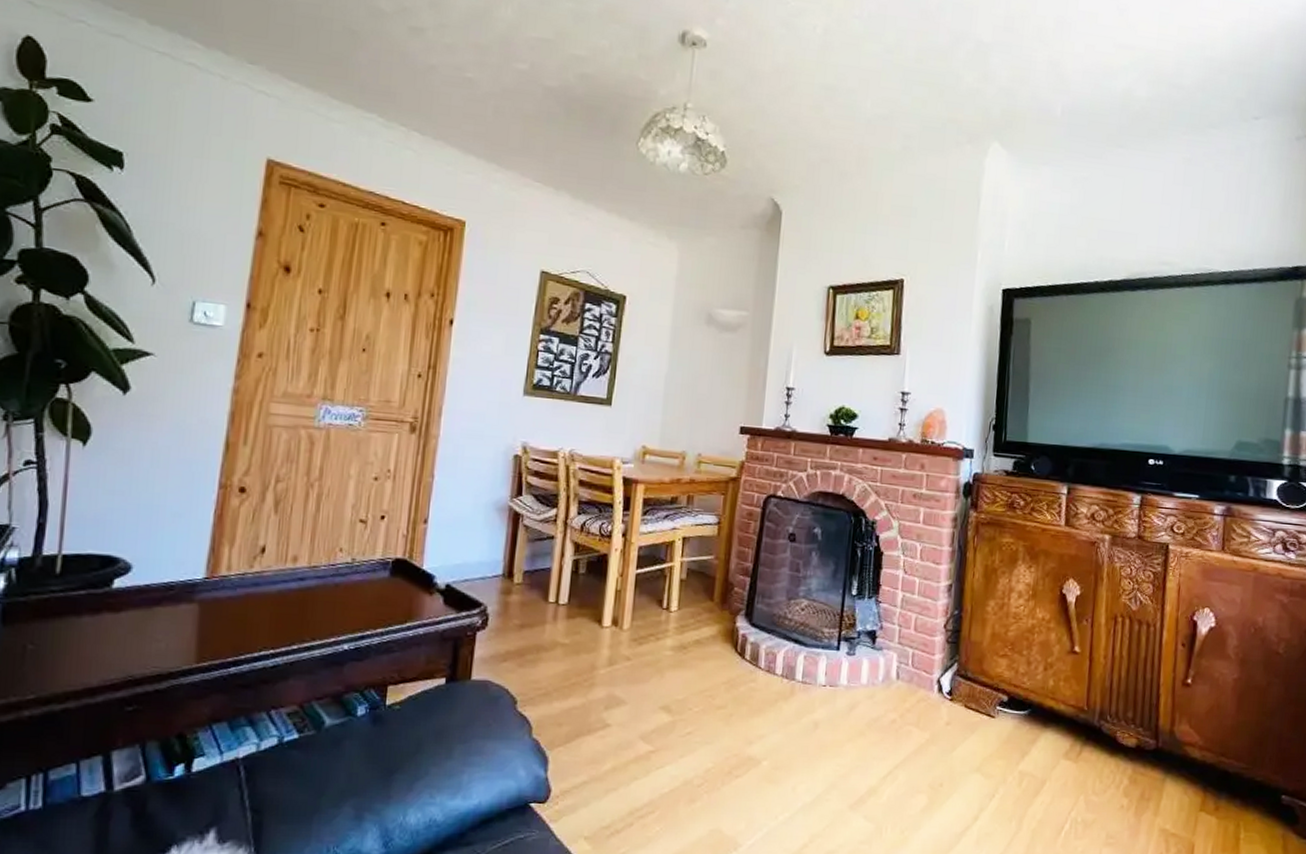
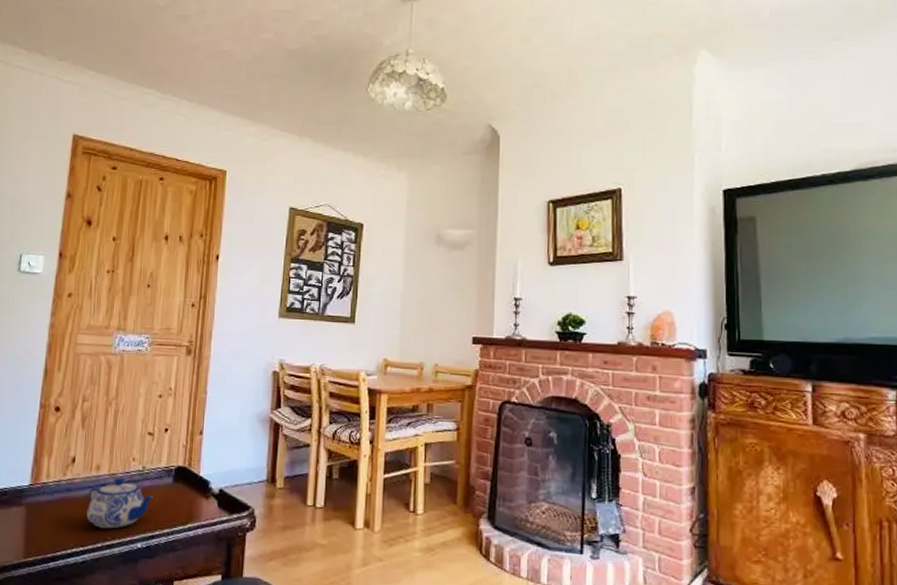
teapot: none [279,570,366,629] -> present [86,477,155,529]

